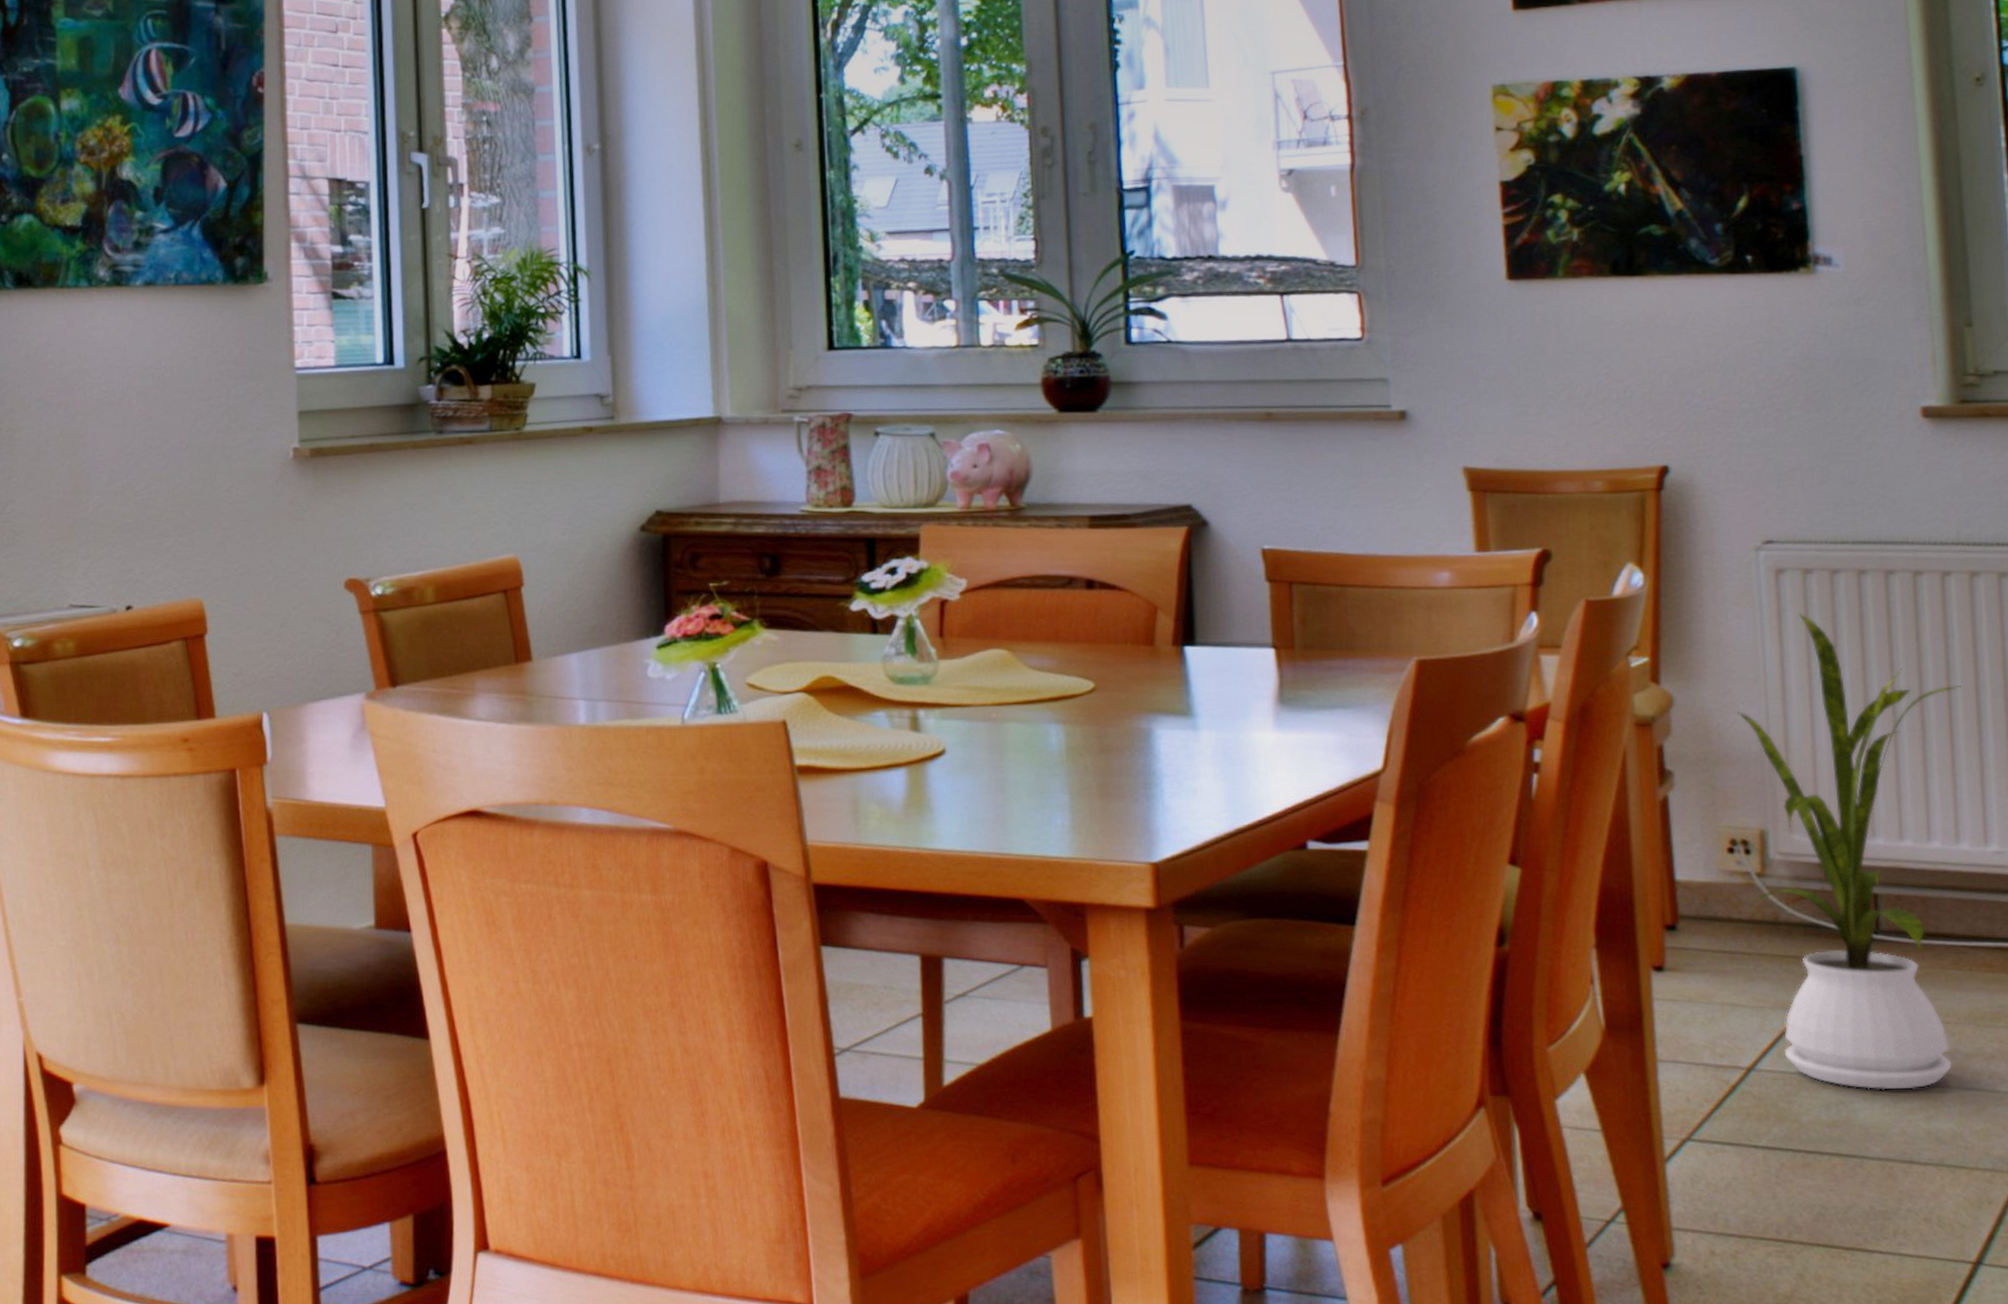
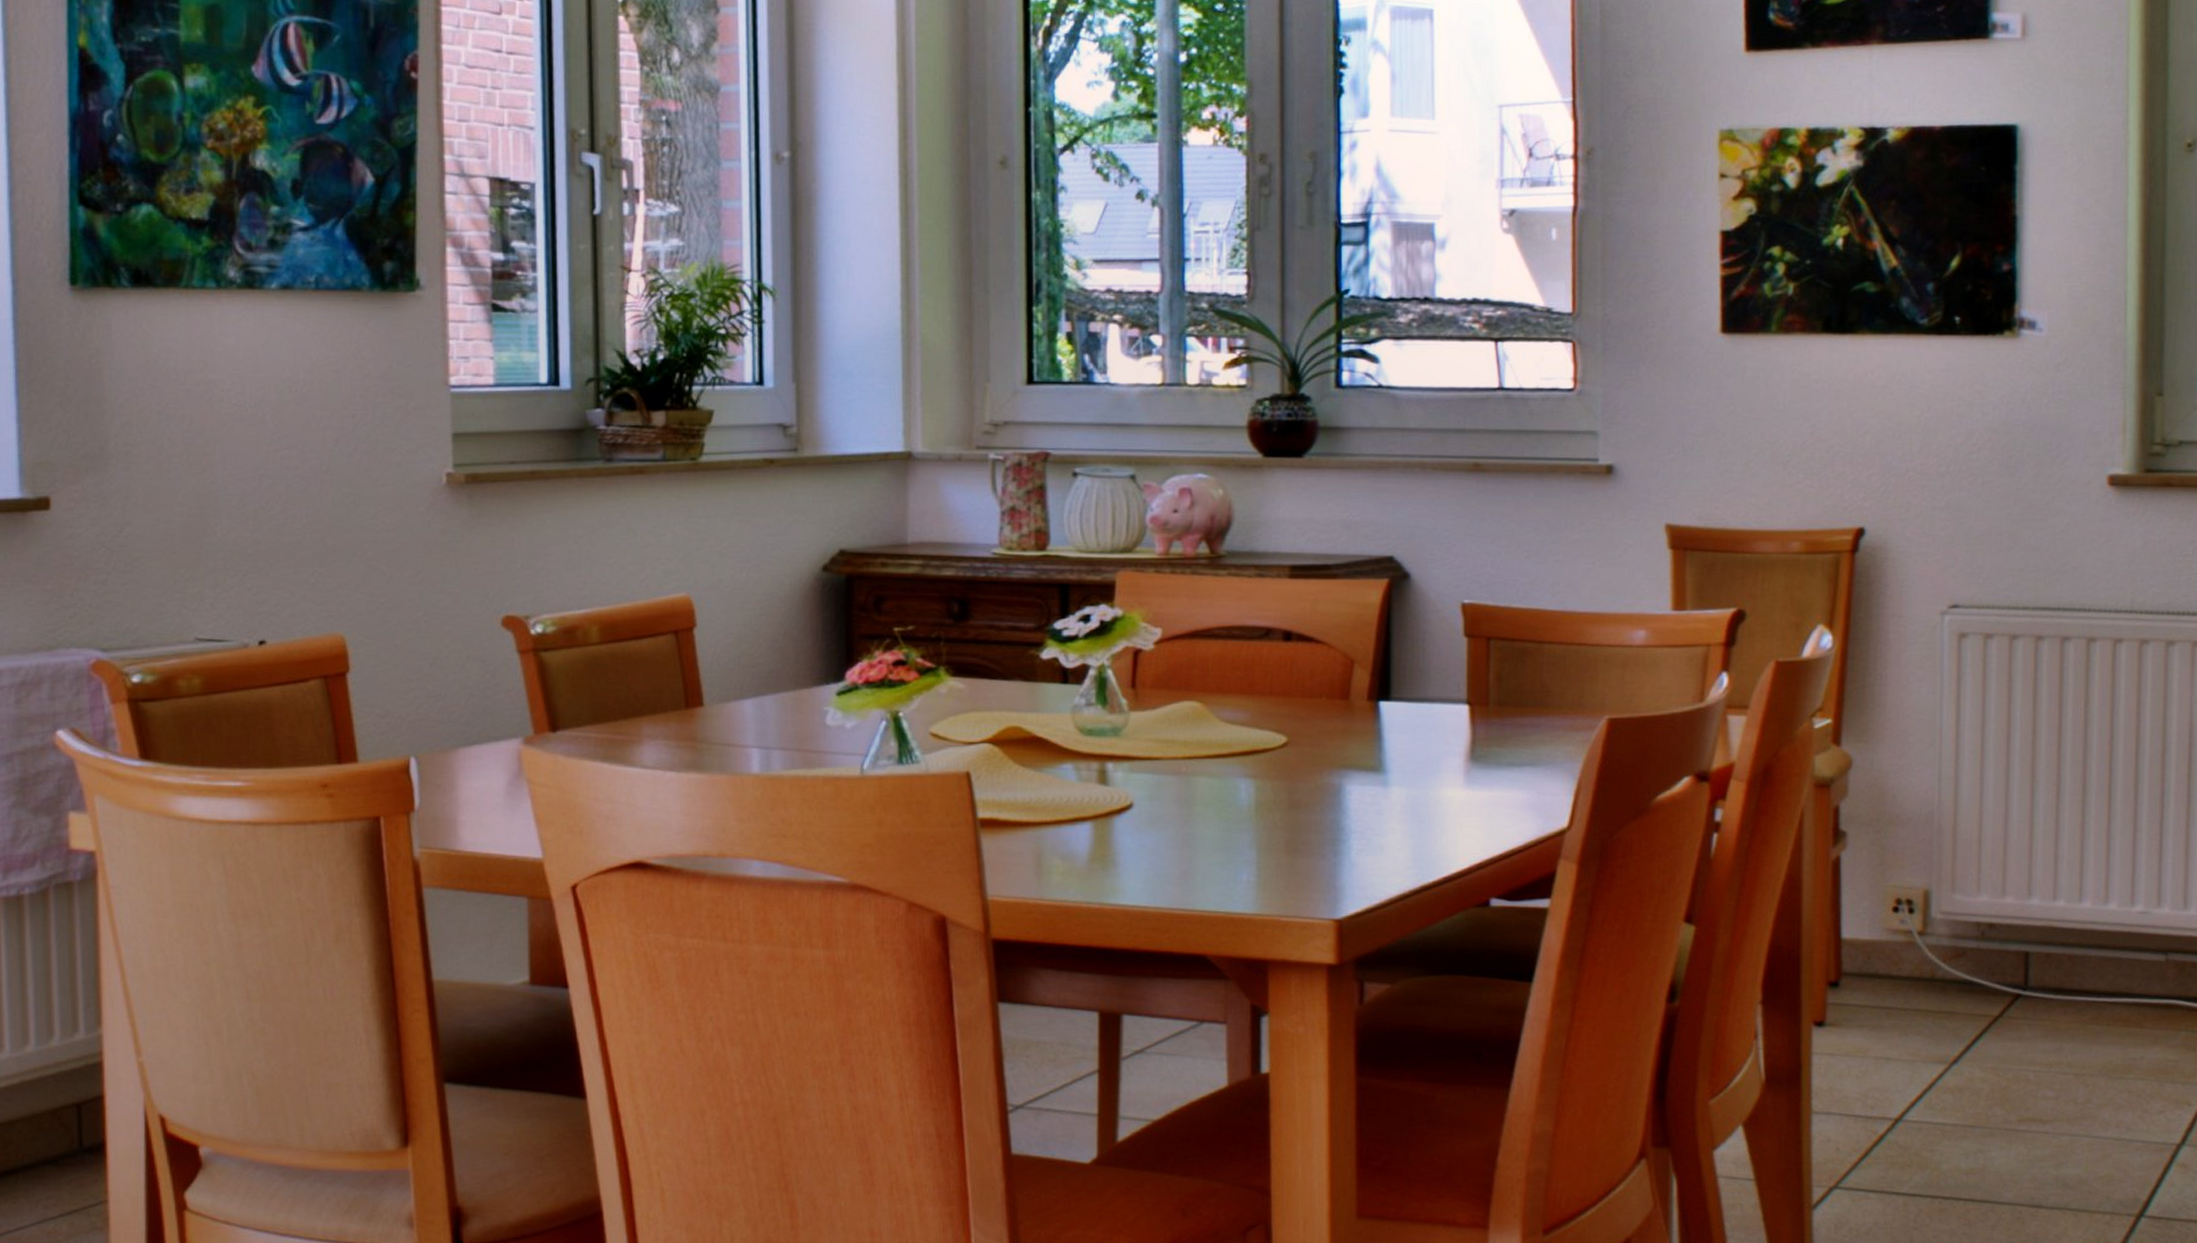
house plant: present [1735,612,1962,1090] -> none [1910,677,2123,1139]

